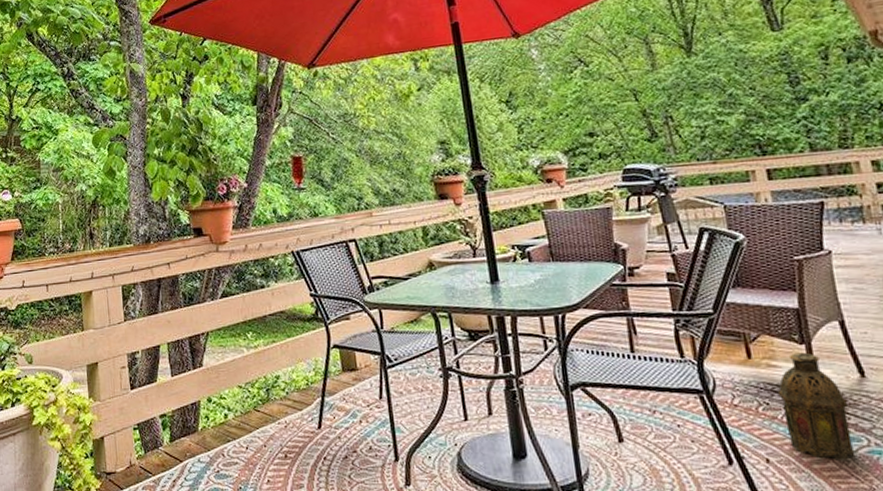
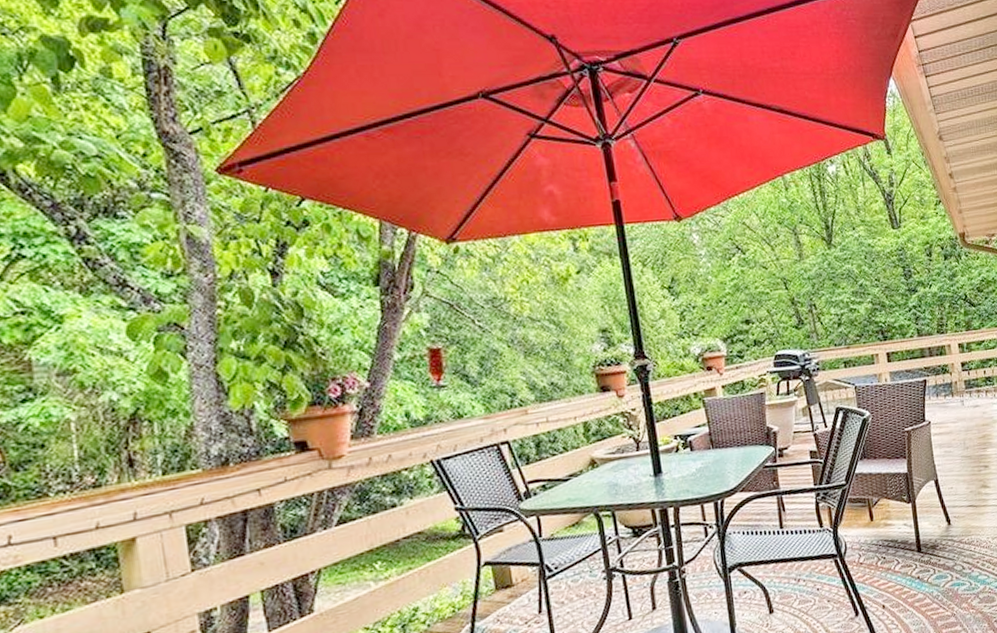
lantern: present [777,352,855,461] -> none [891,510,943,598]

